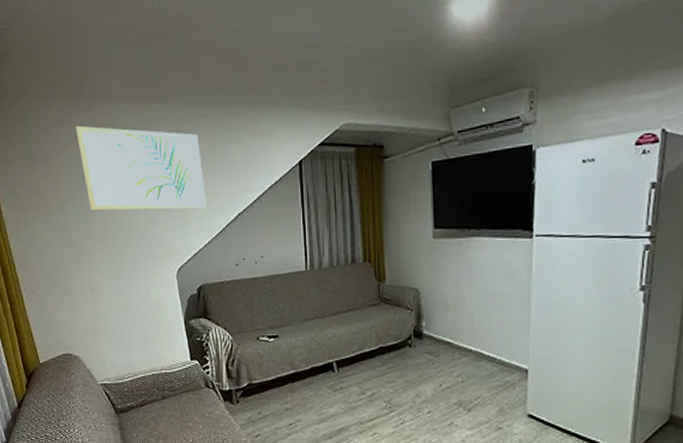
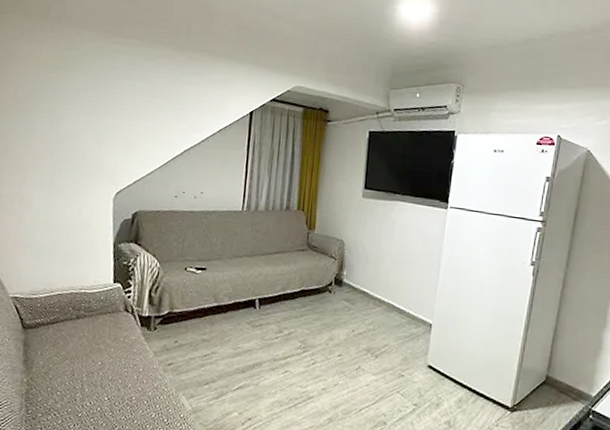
wall art: present [75,125,206,211] -> none [34,43,158,141]

